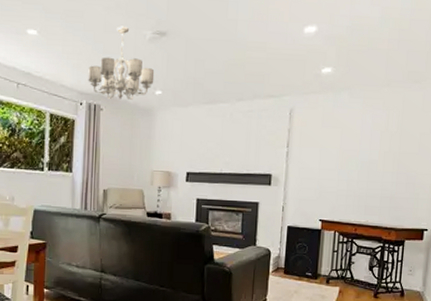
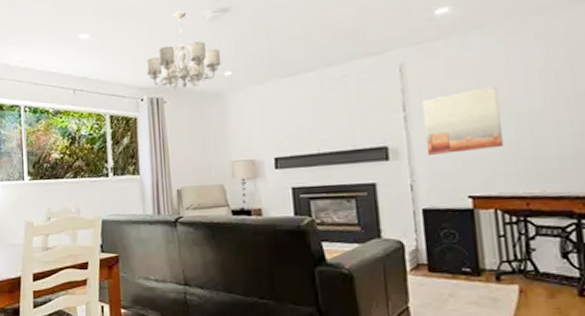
wall art: none [297,138,353,186] -> present [421,87,503,155]

